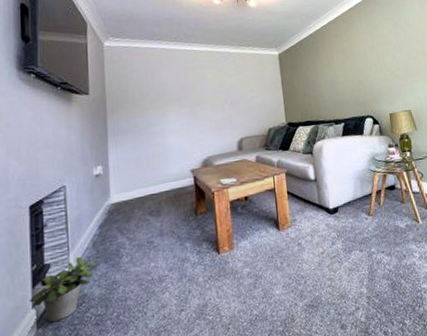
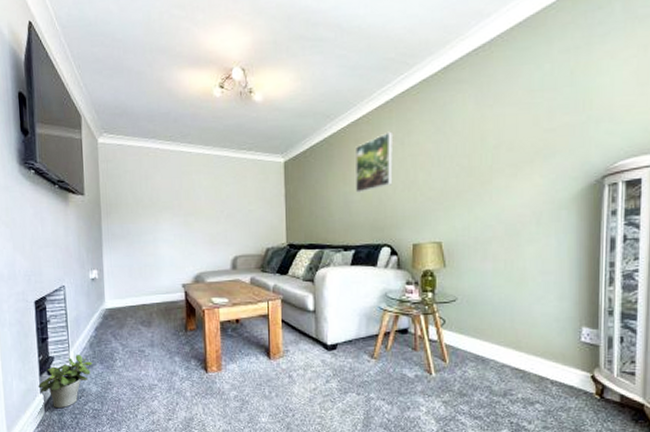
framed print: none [336,27,368,76] -> present [356,131,393,193]

